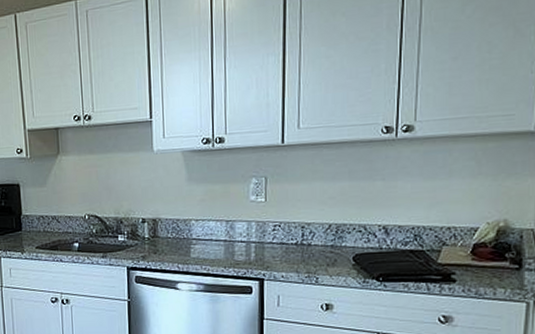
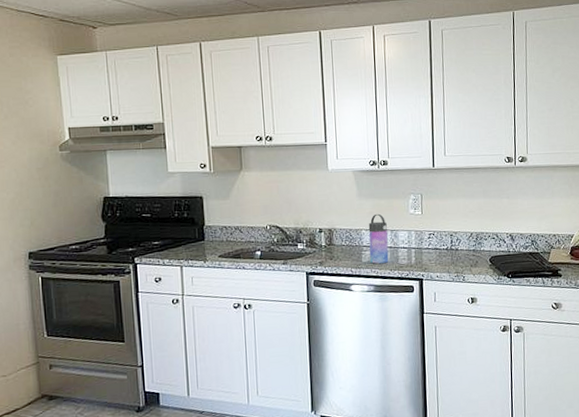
water bottle: none [199,201,223,260] -> present [368,213,389,264]

